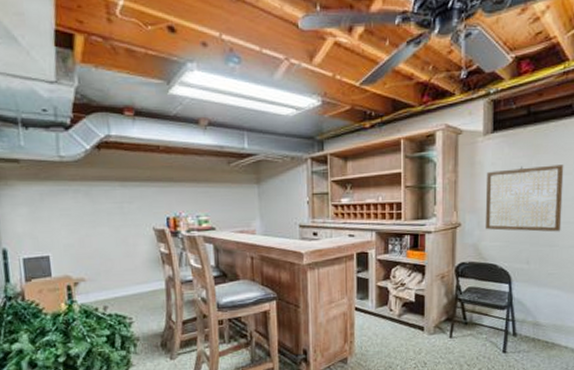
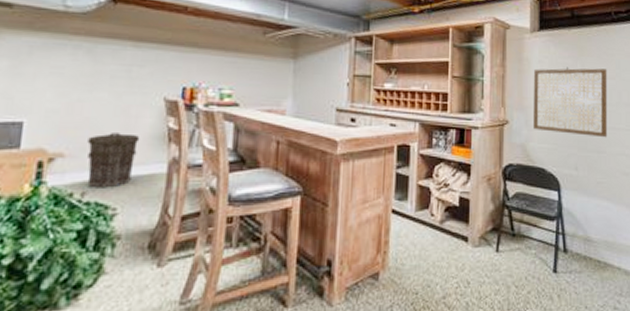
trash can: none [100,259,140,304] -> present [87,133,140,188]

